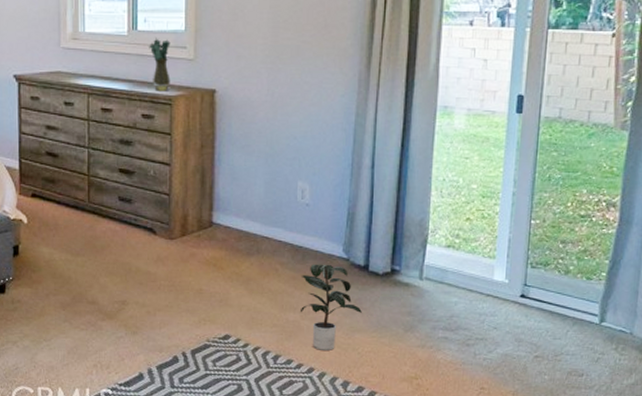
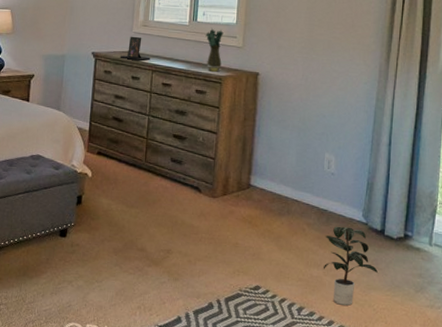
photo frame: none [47,52,85,83] -> present [120,36,151,61]

